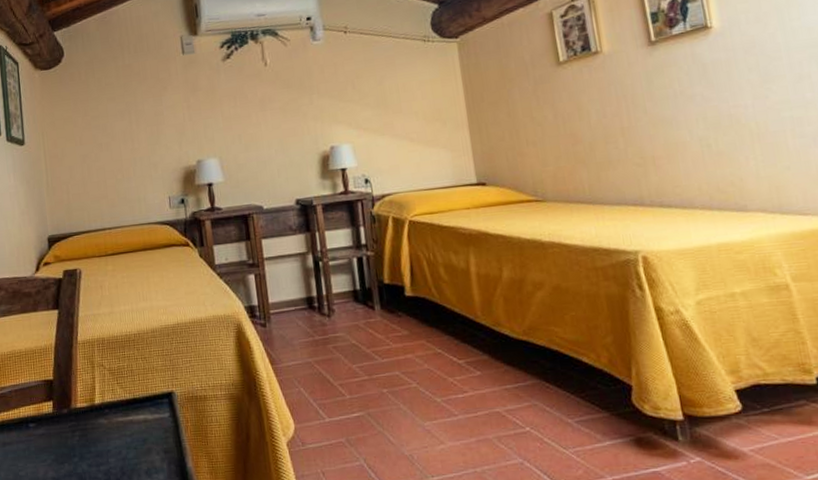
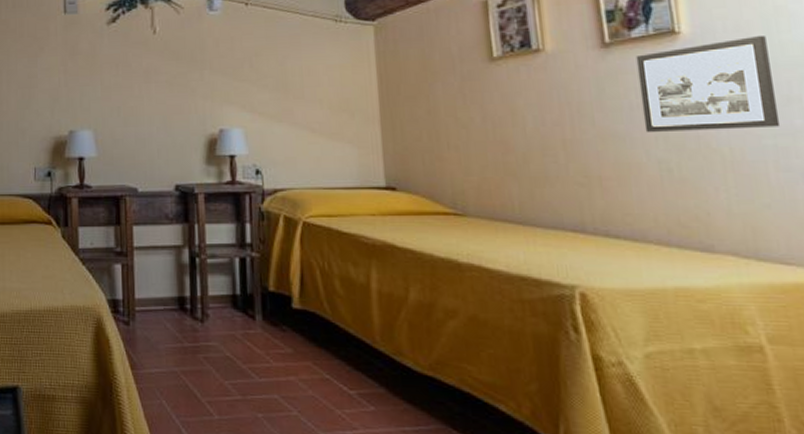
picture frame: none [677,24,795,115] -> present [635,36,781,132]

